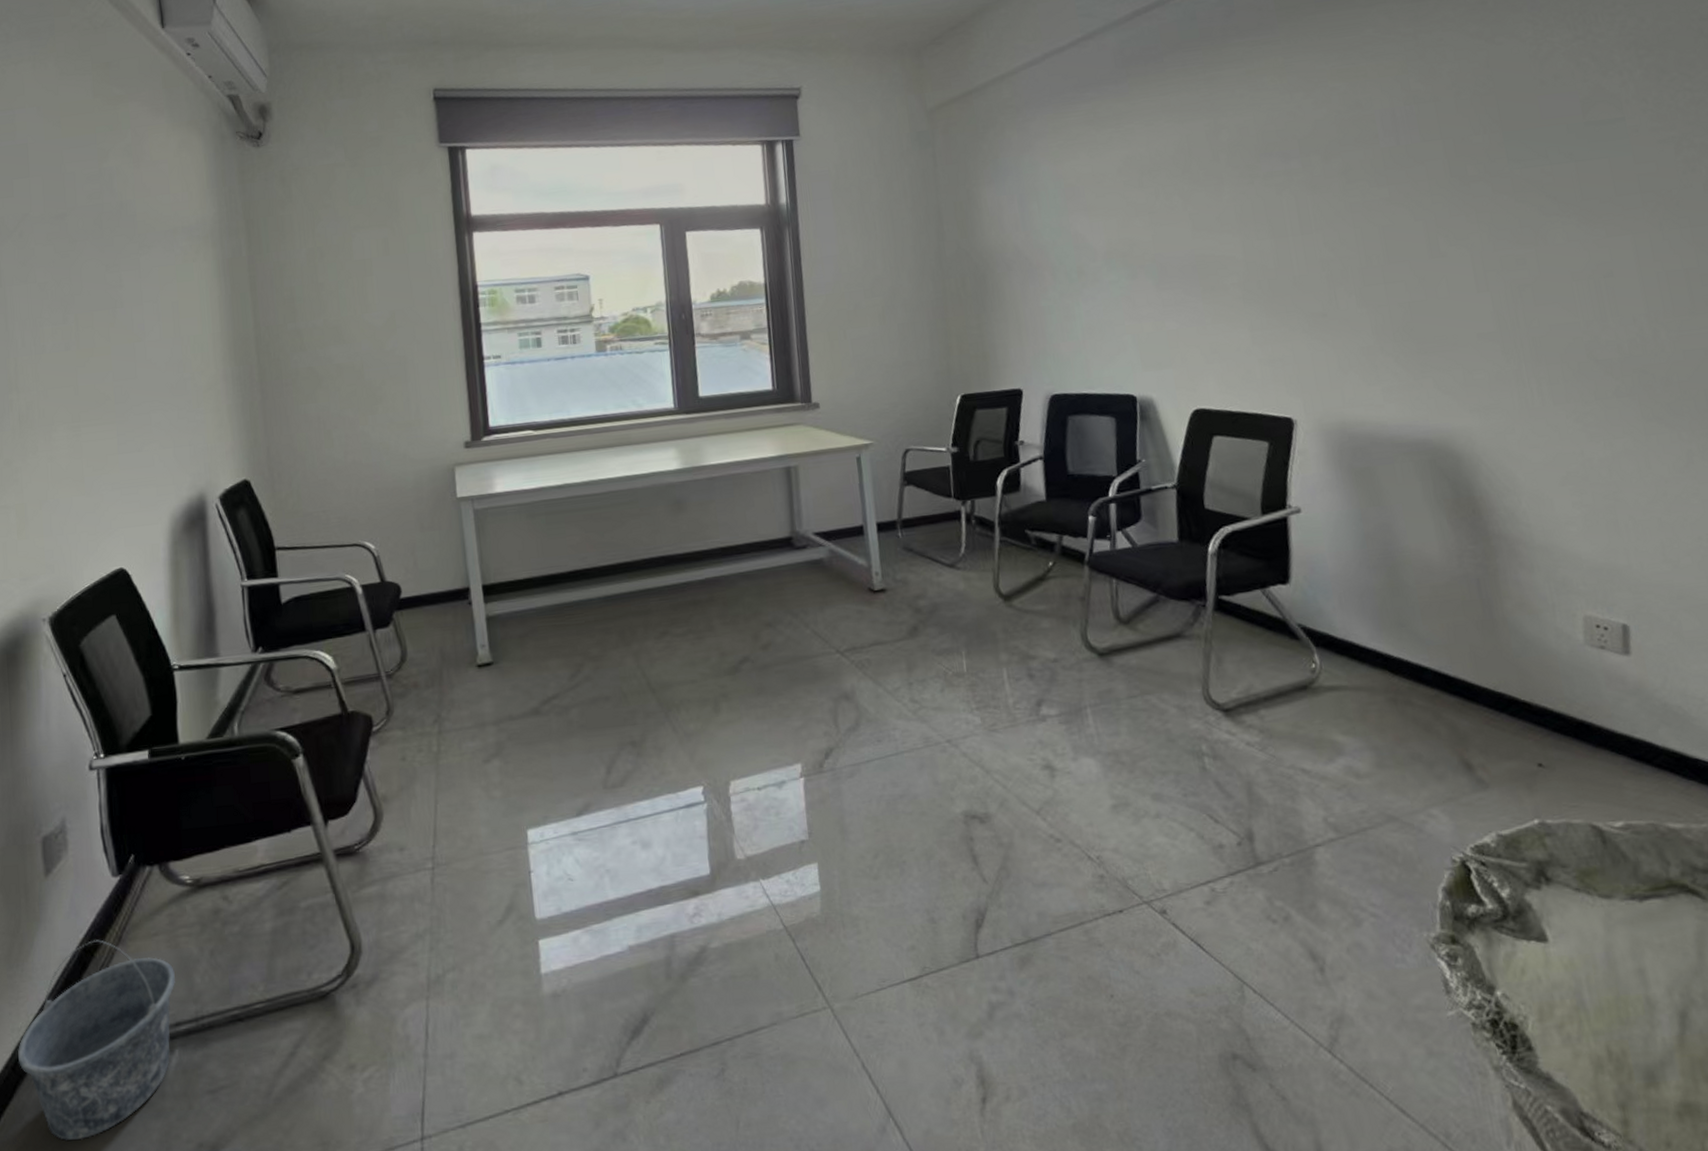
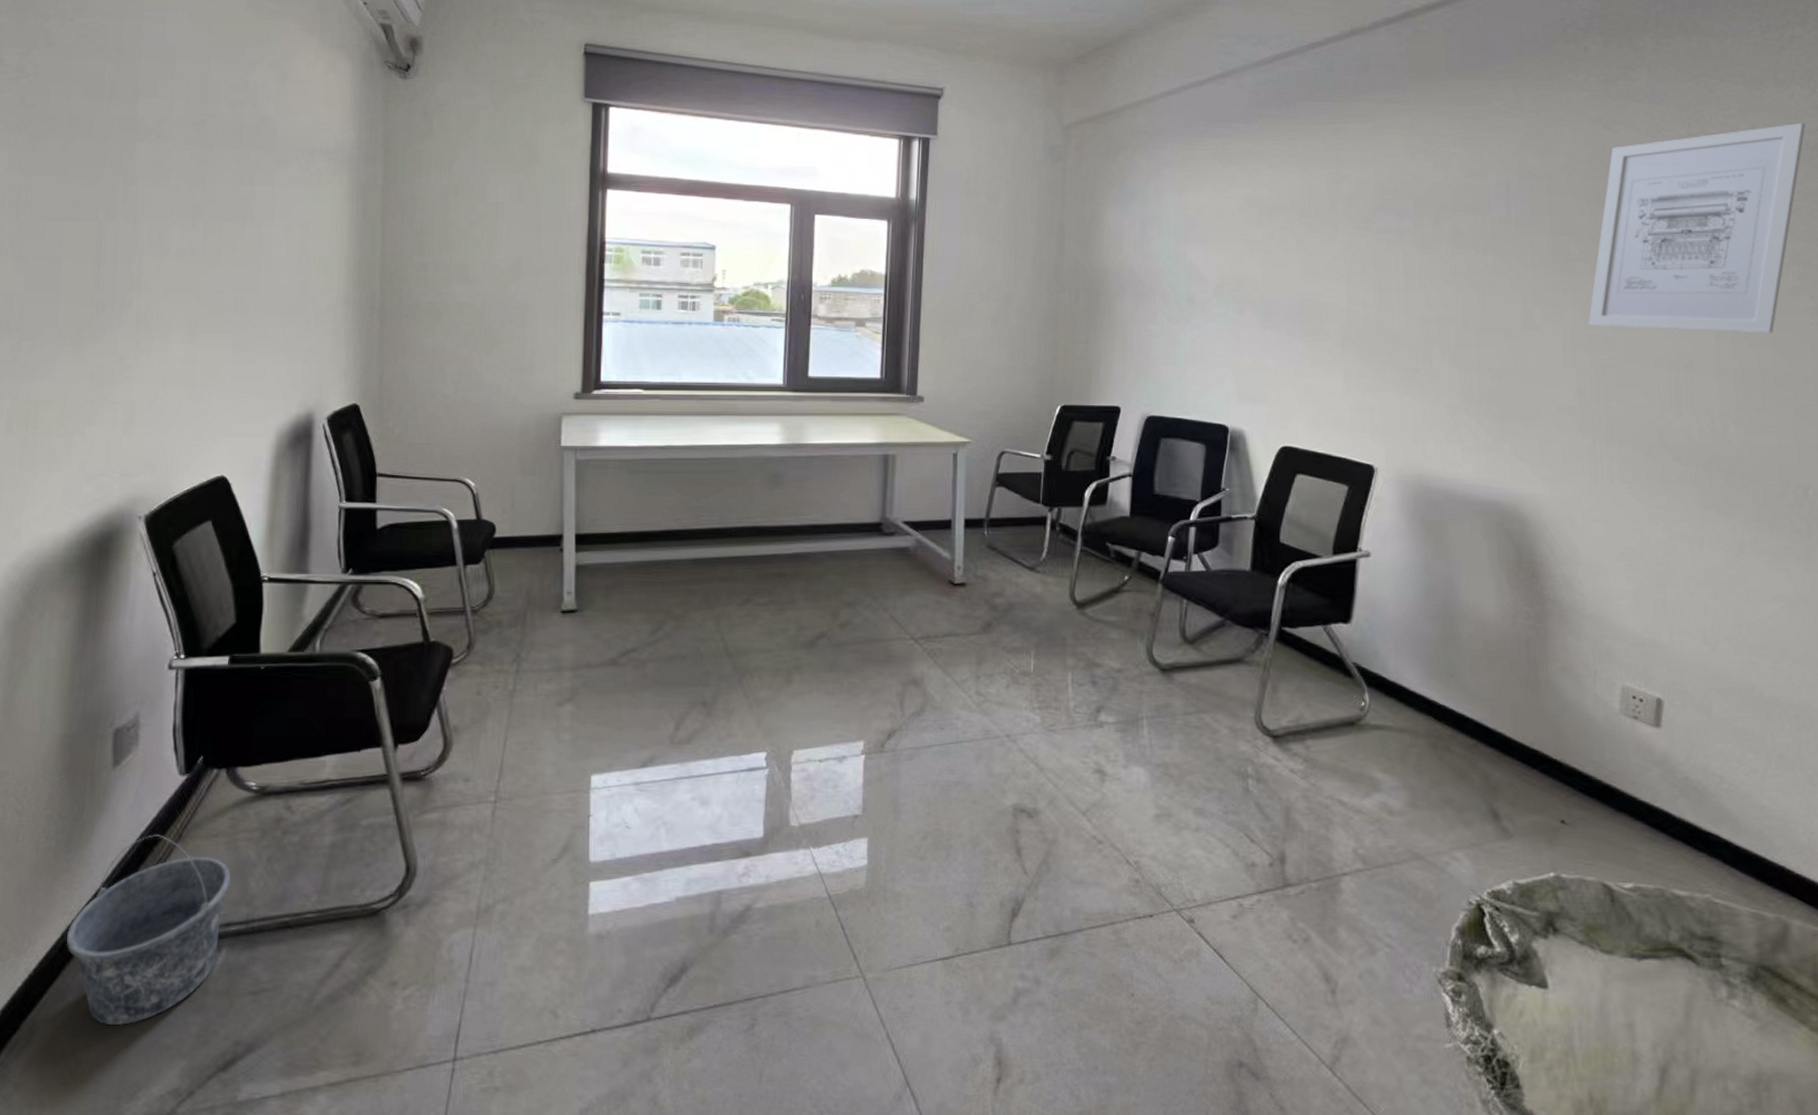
wall art: none [1496,10,1697,247] -> present [1588,122,1805,333]

